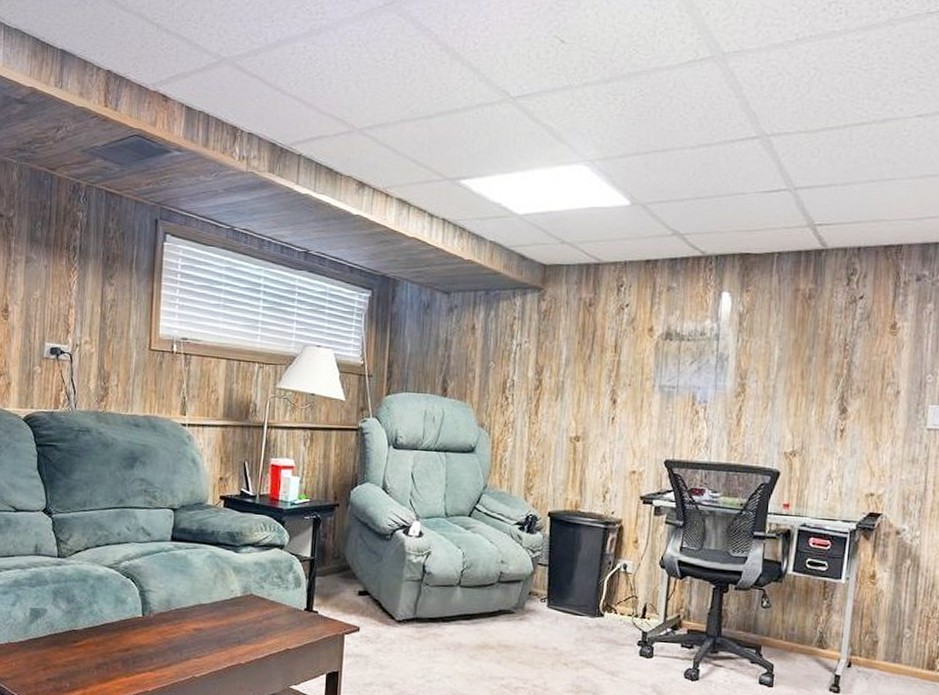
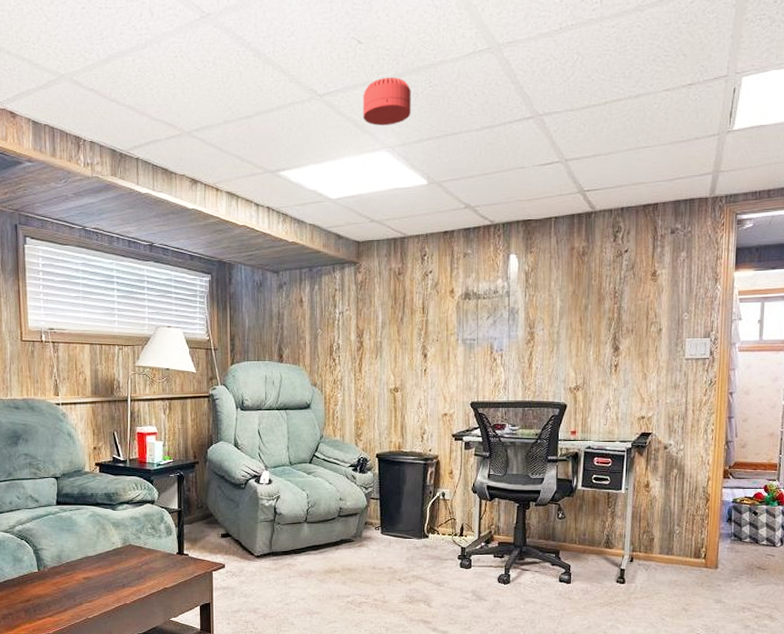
smoke detector: none [560,82,618,136] -> present [363,77,411,126]

